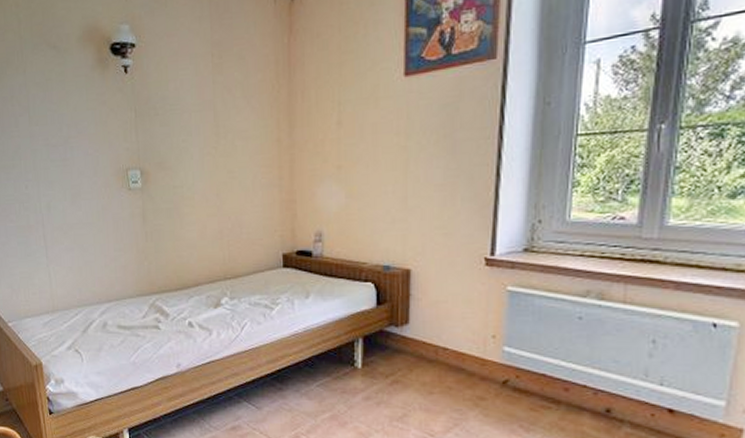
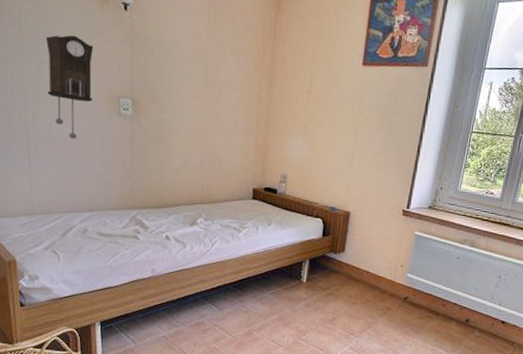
pendulum clock: none [53,111,101,224] -> present [45,35,94,139]

